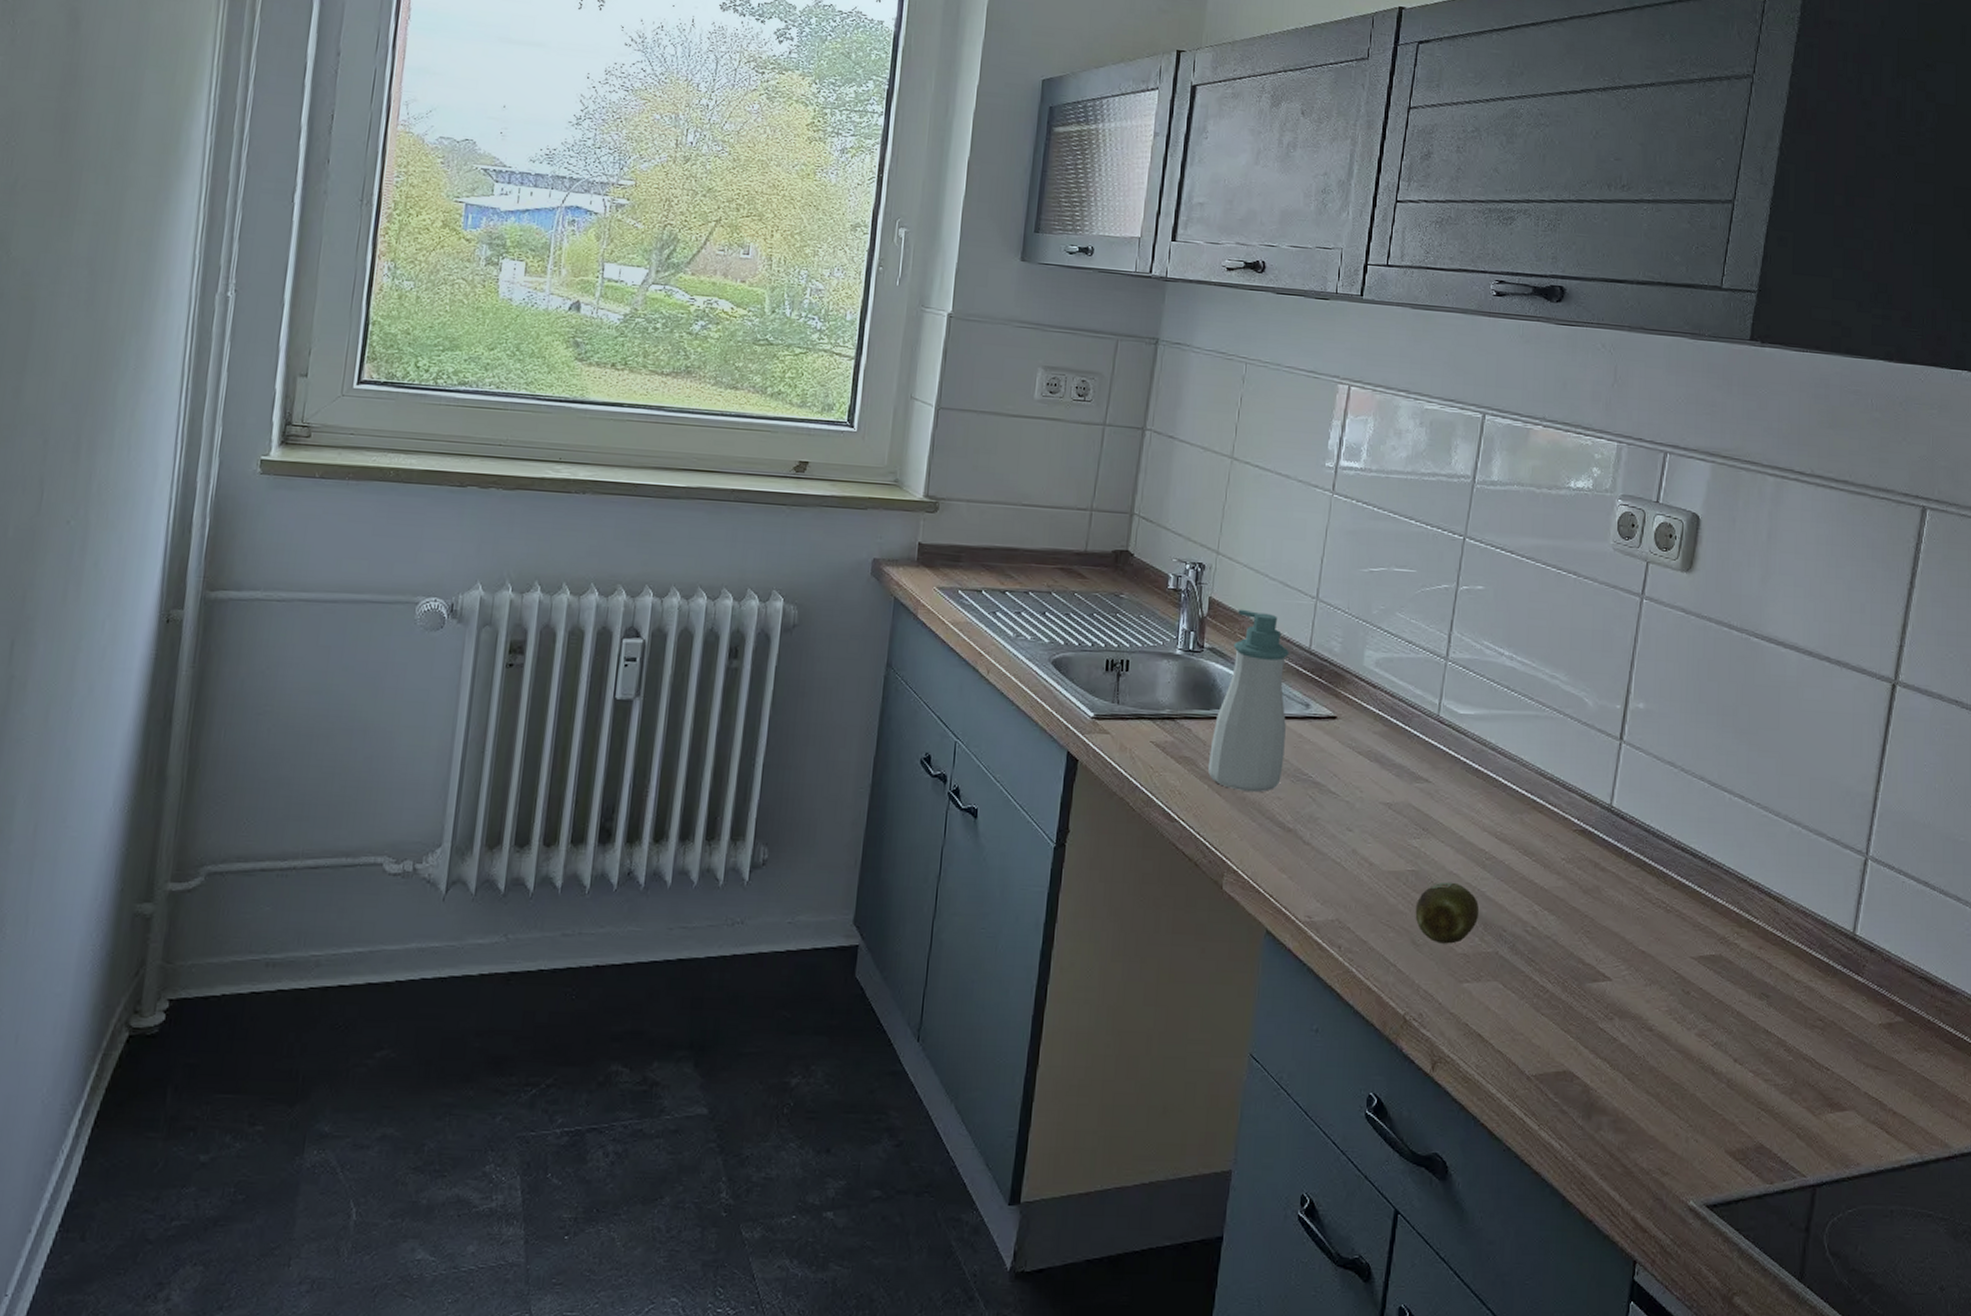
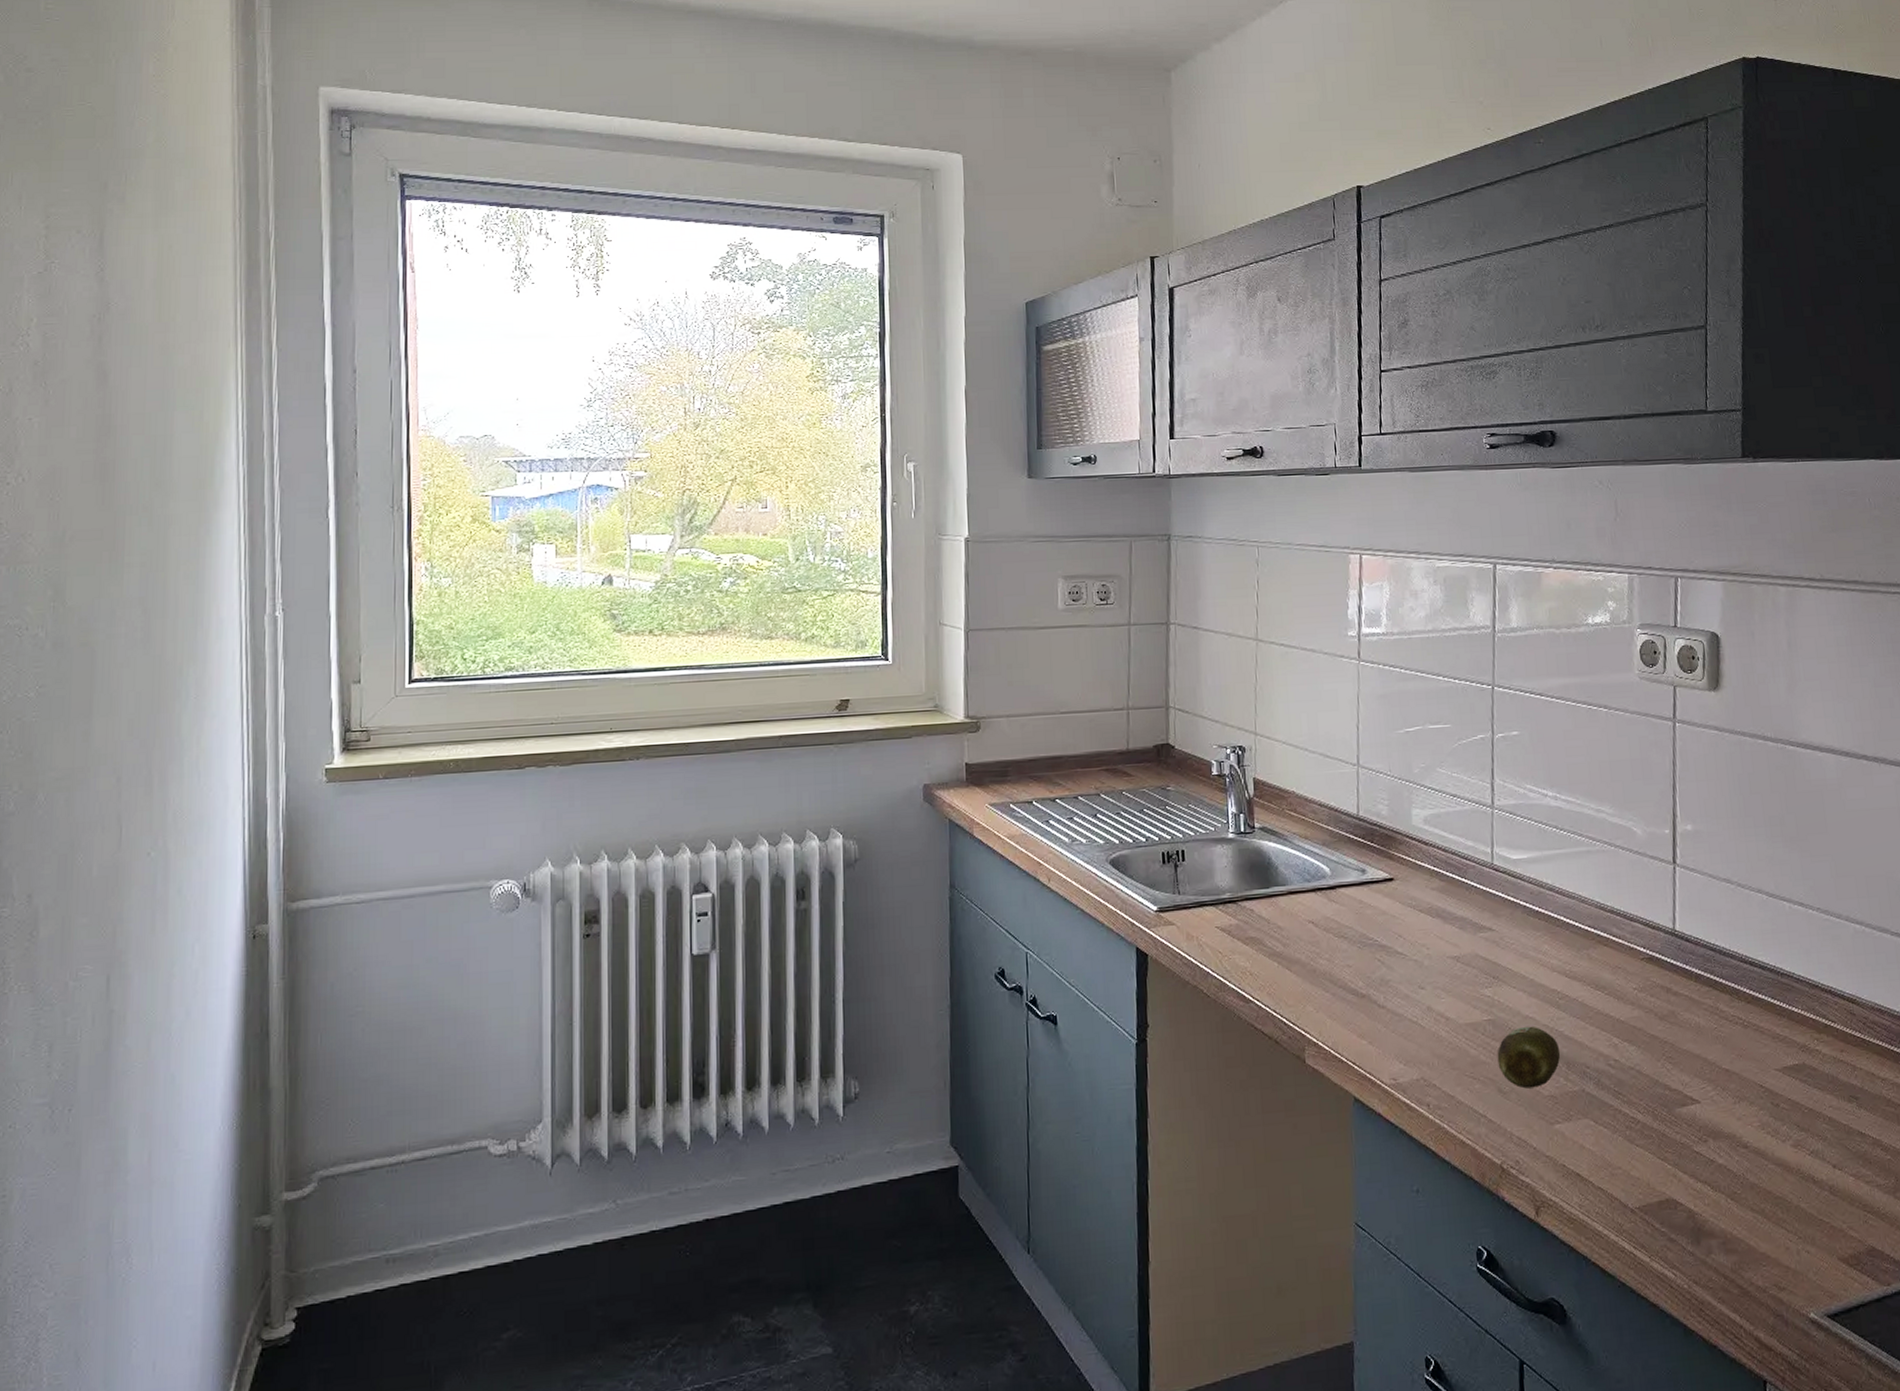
soap bottle: present [1207,609,1289,793] -> none [1274,785,1348,964]

